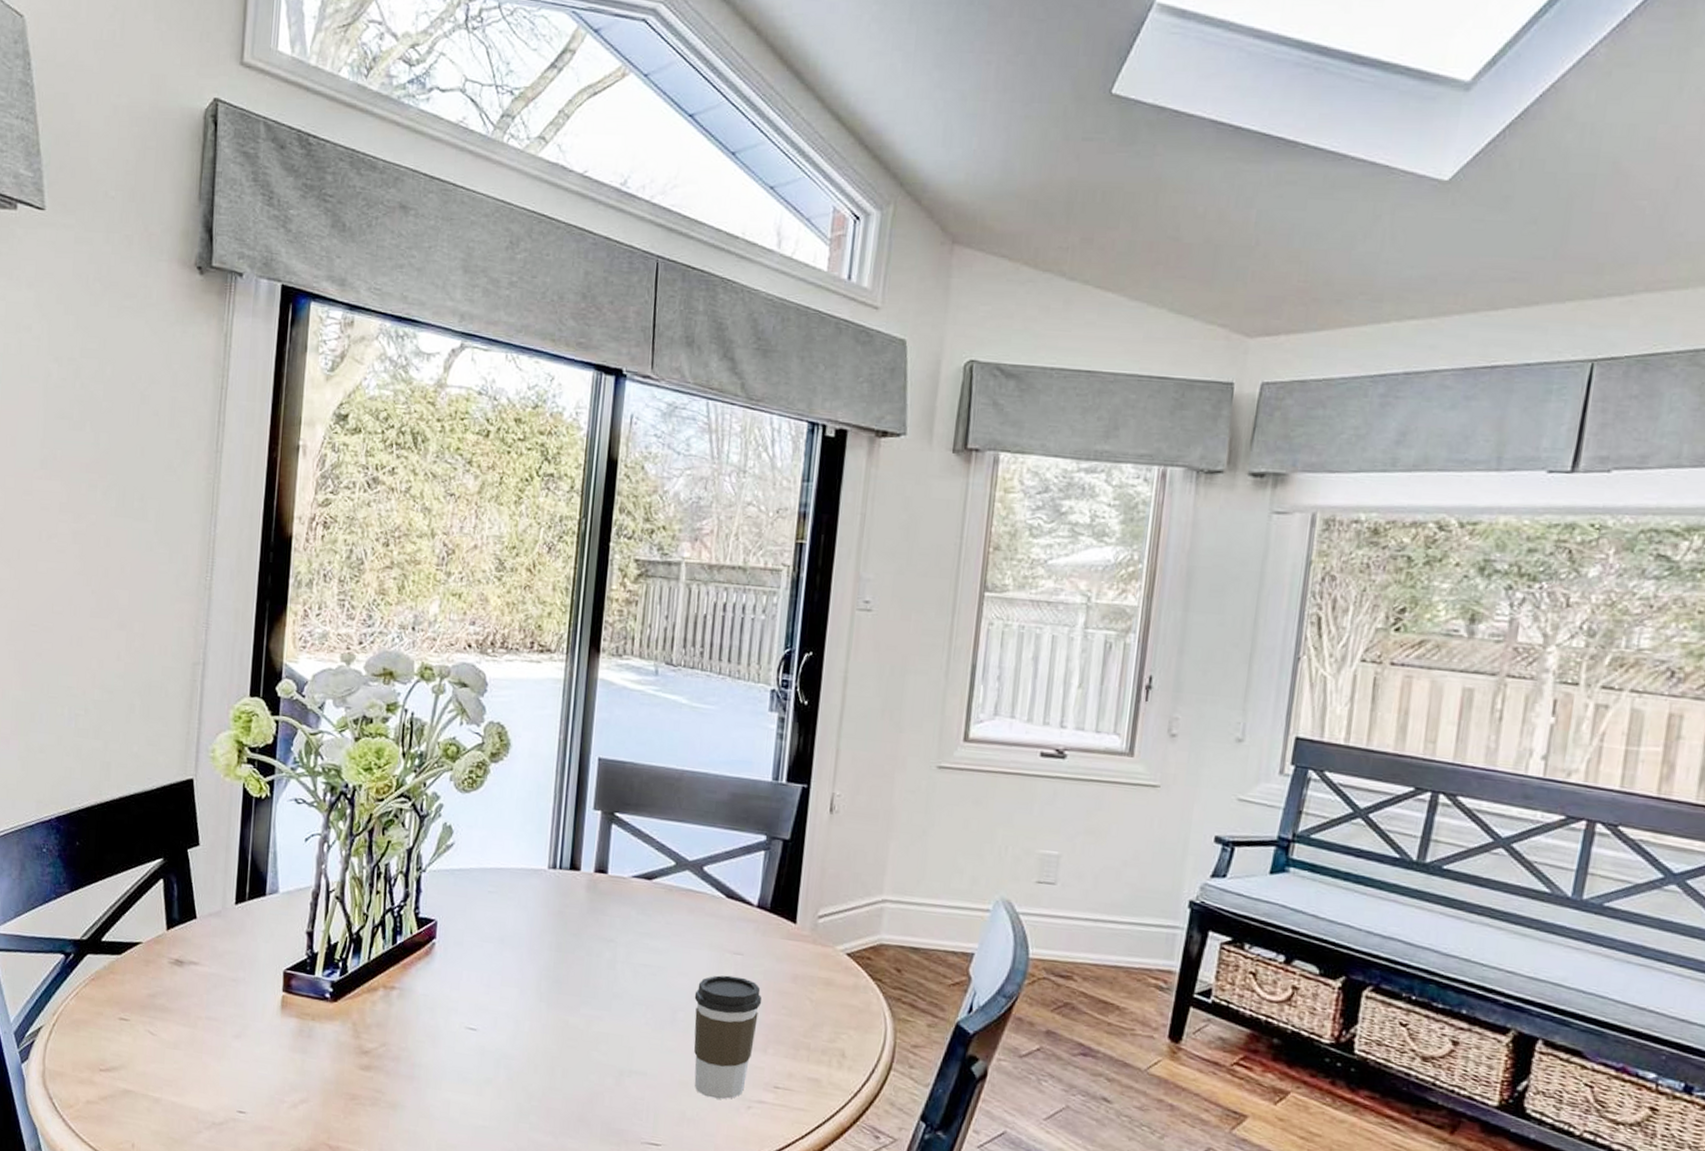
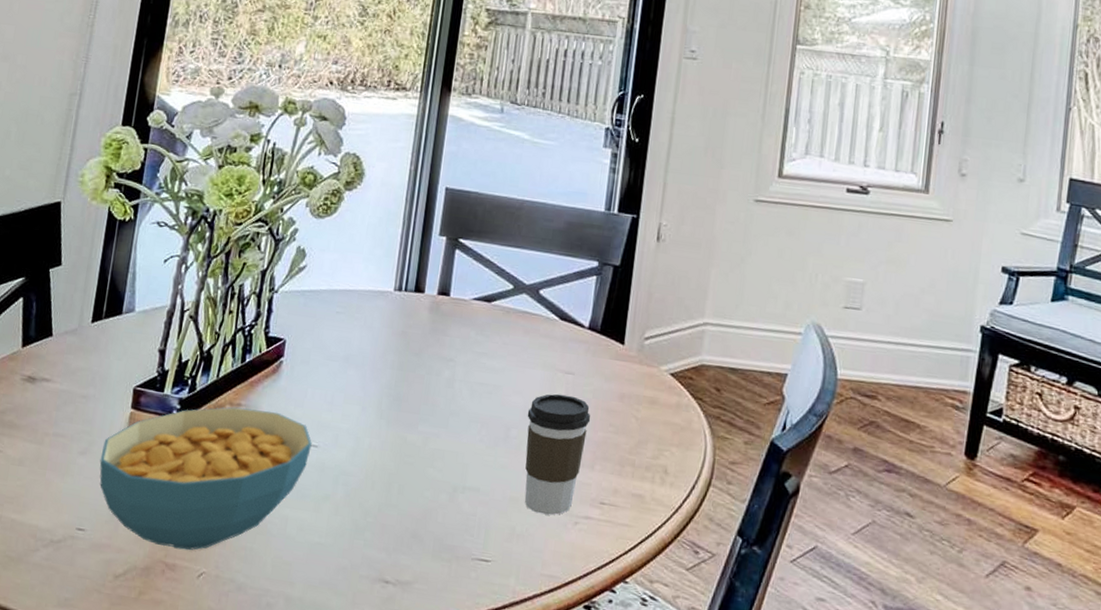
cereal bowl: none [255,989,471,1133] -> present [99,406,312,551]

